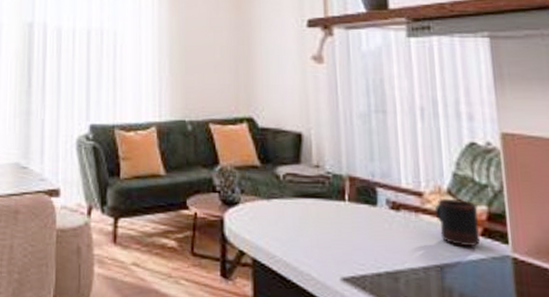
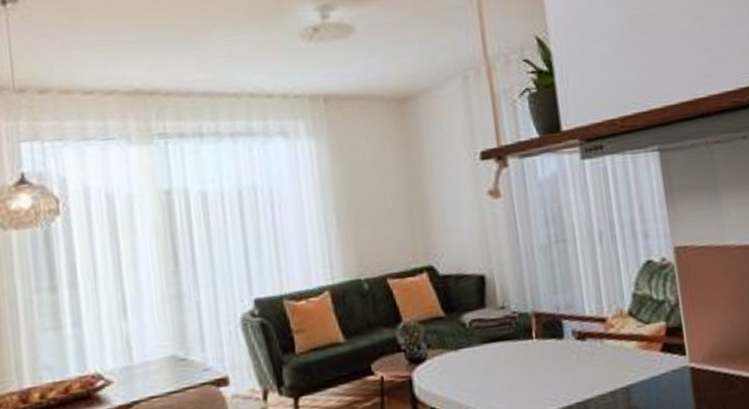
mug: present [434,198,481,247] -> none [617,318,661,365]

